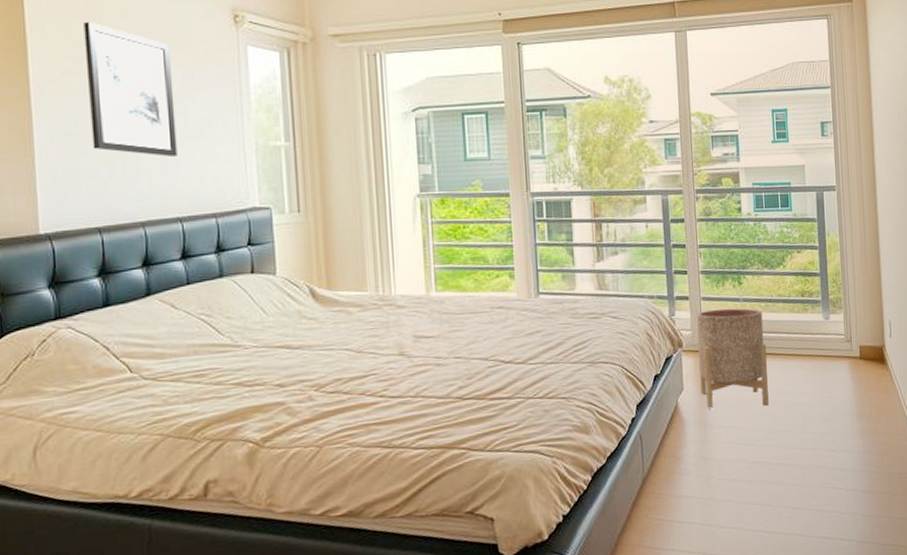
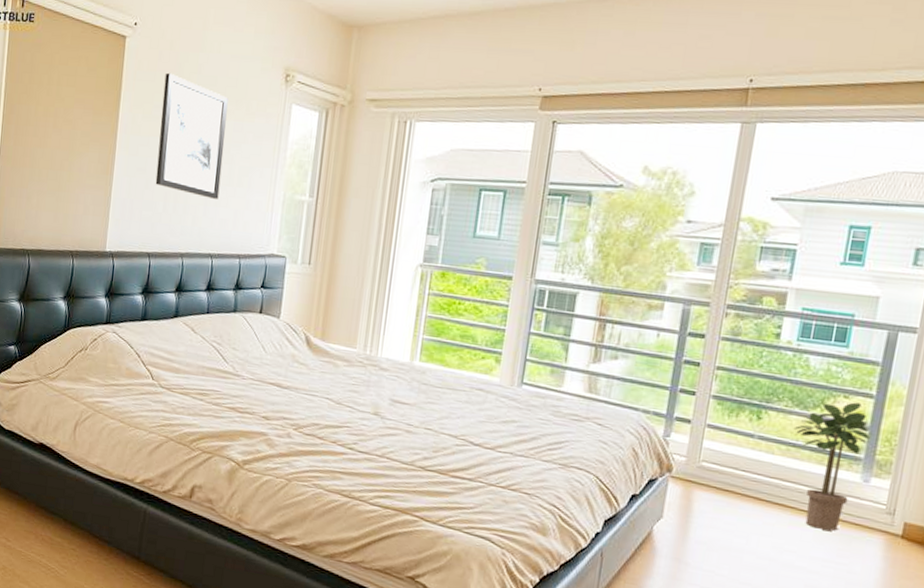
planter: present [697,308,769,409] -> none [681,439,781,561]
potted plant: none [767,255,822,367] -> present [793,402,870,531]

